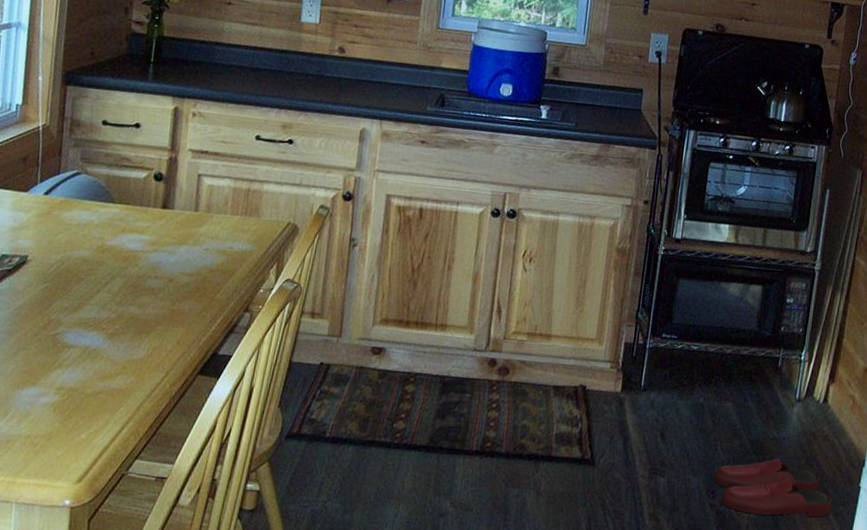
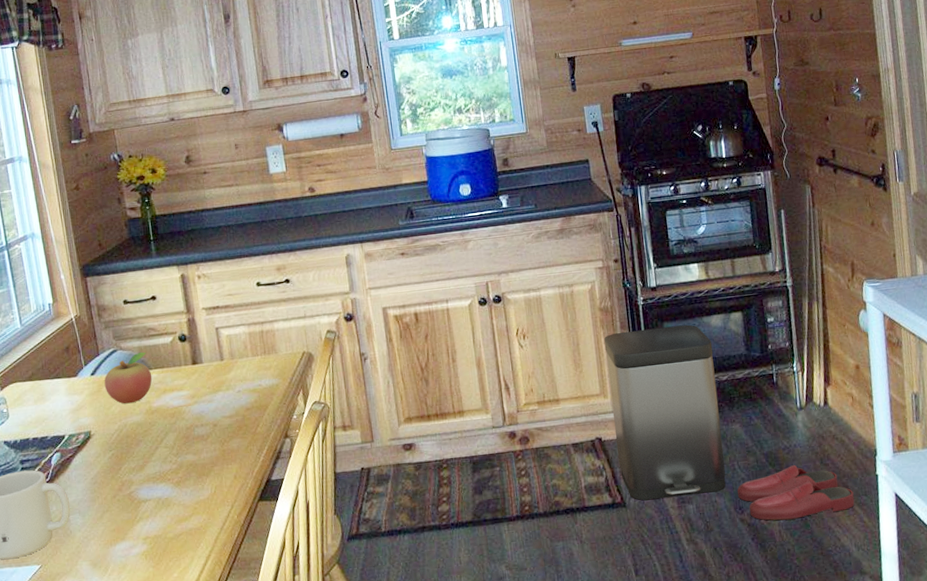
fruit: none [56,181,114,236] -> present [104,352,153,404]
pedal bin: none [597,278,725,470] -> present [603,324,726,501]

